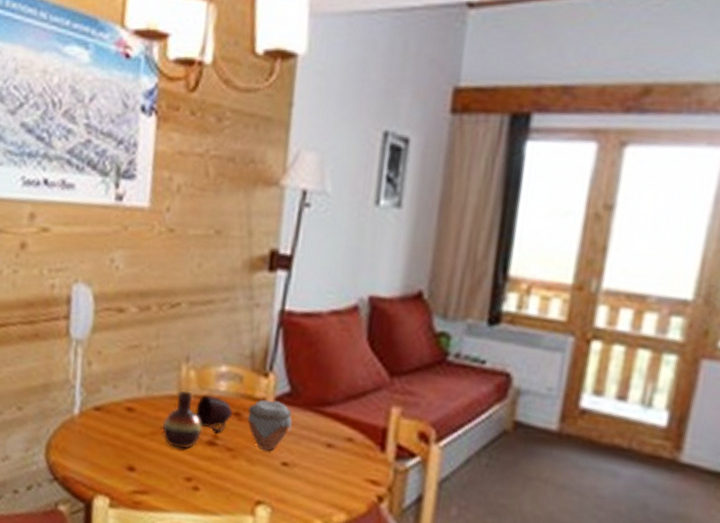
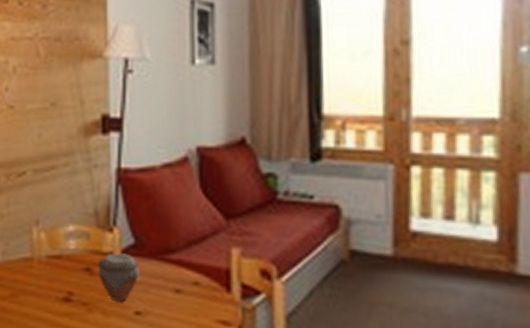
vase: present [162,390,202,450] -> none [20,252,57,308]
mug: present [195,395,232,433] -> none [49,254,83,289]

